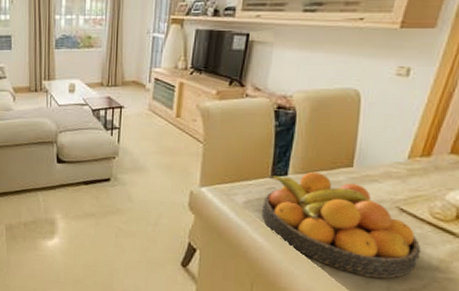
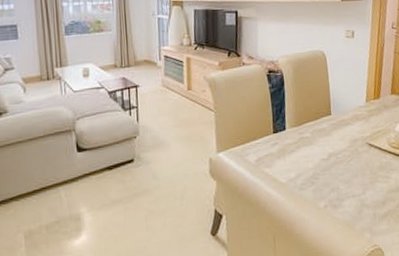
fruit bowl: present [262,171,422,279] -> none [271,123,390,208]

